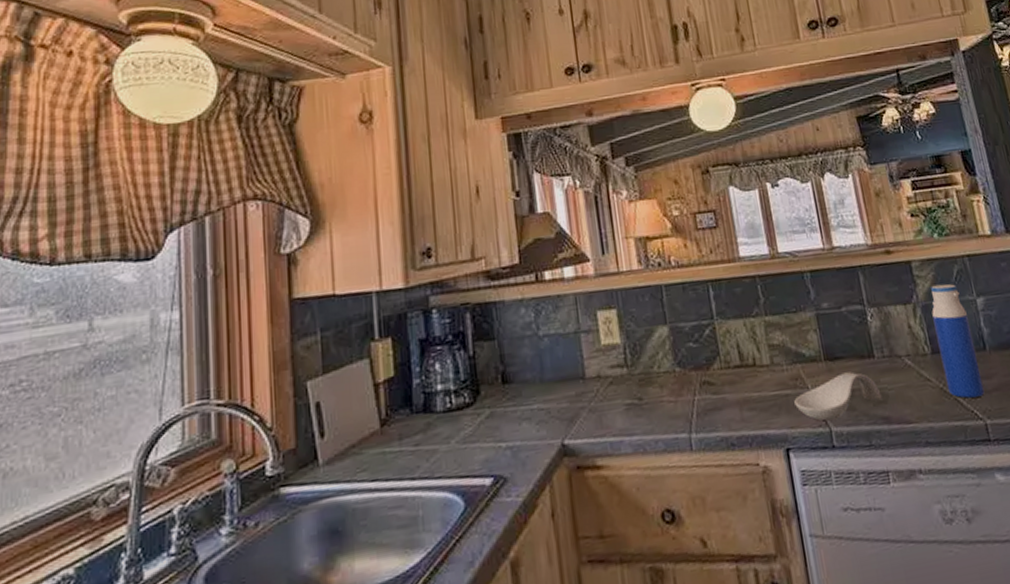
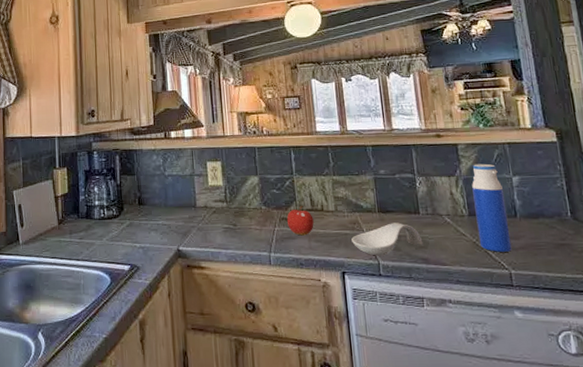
fruit: none [709,362,746,404] -> present [286,206,314,236]

